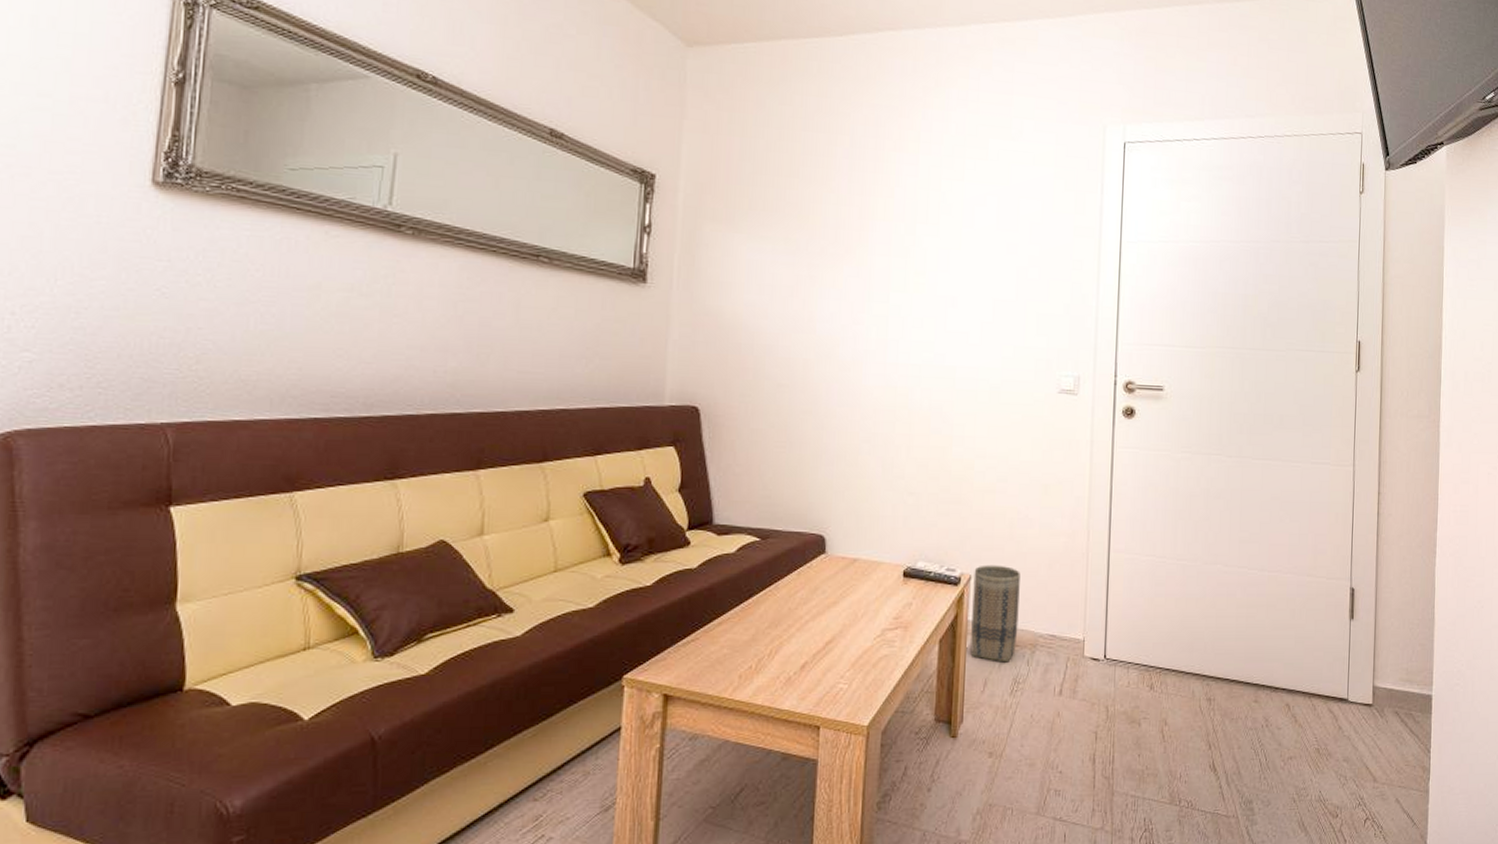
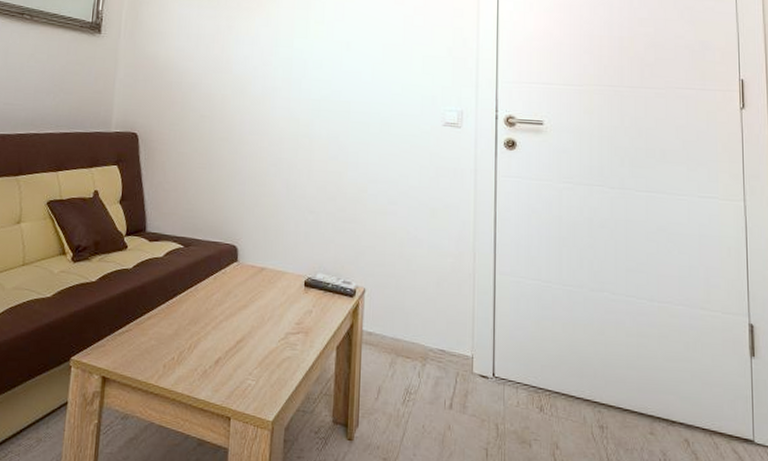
basket: present [970,565,1020,663] -> none [365,279,411,373]

